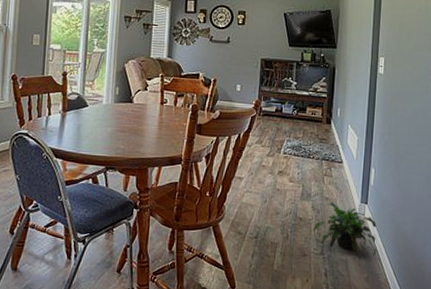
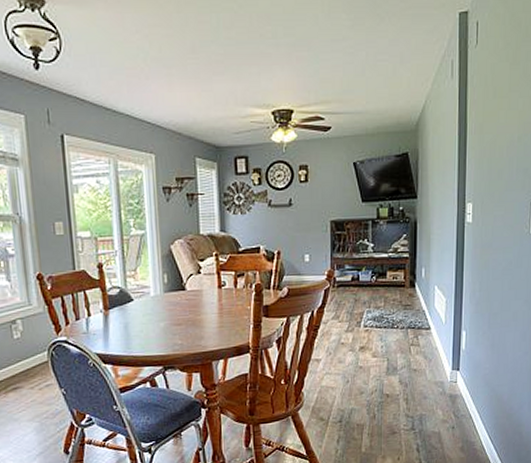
potted plant: present [314,202,377,257] -> none [402,373,471,425]

